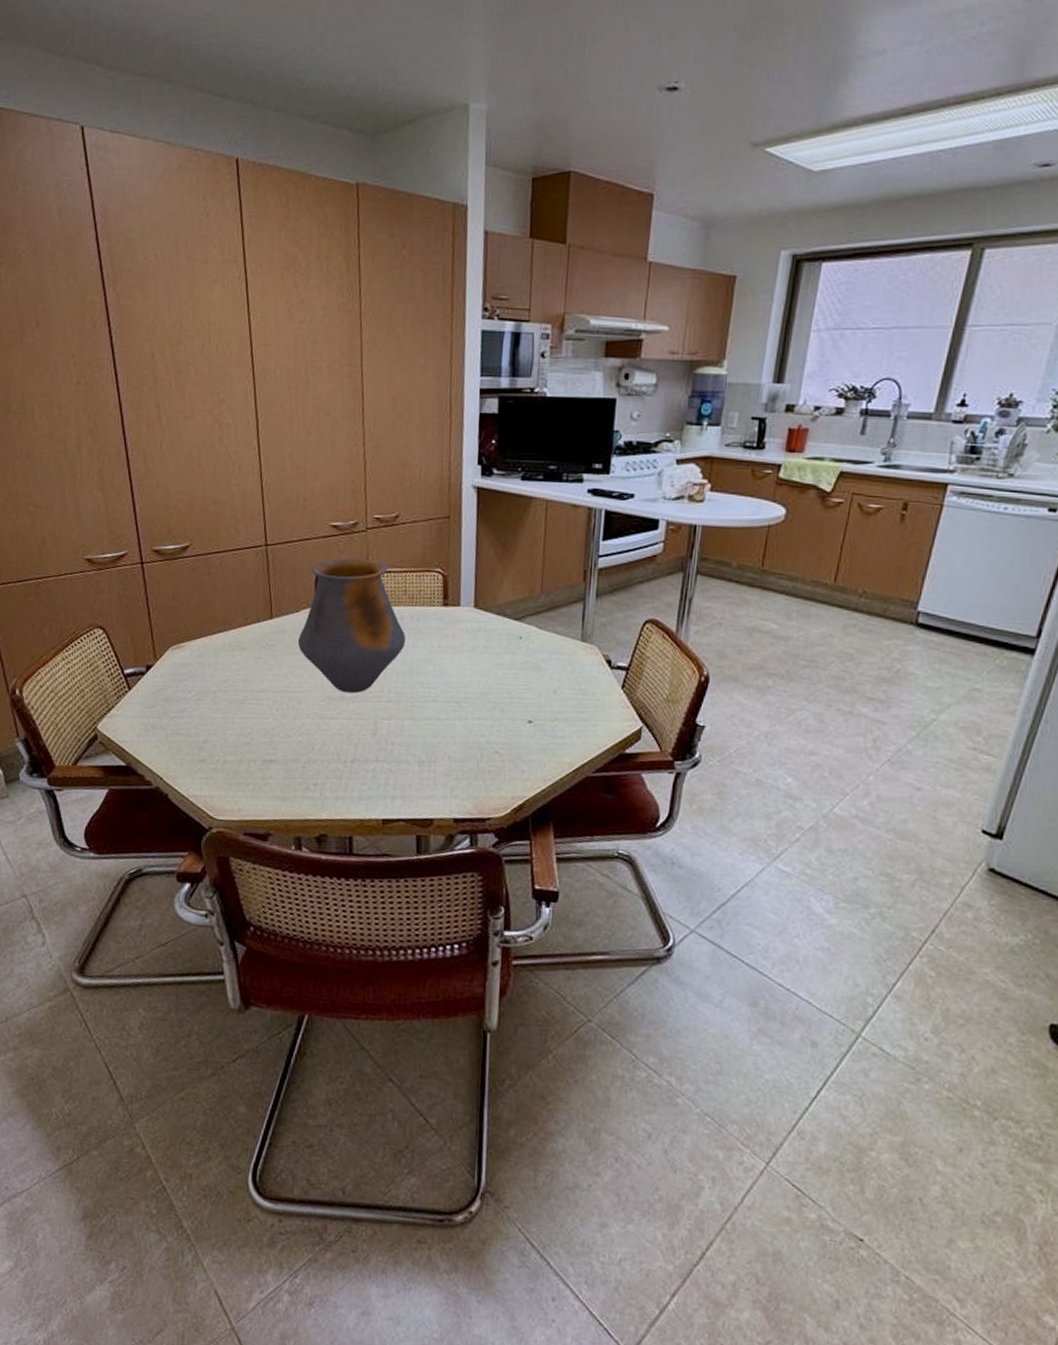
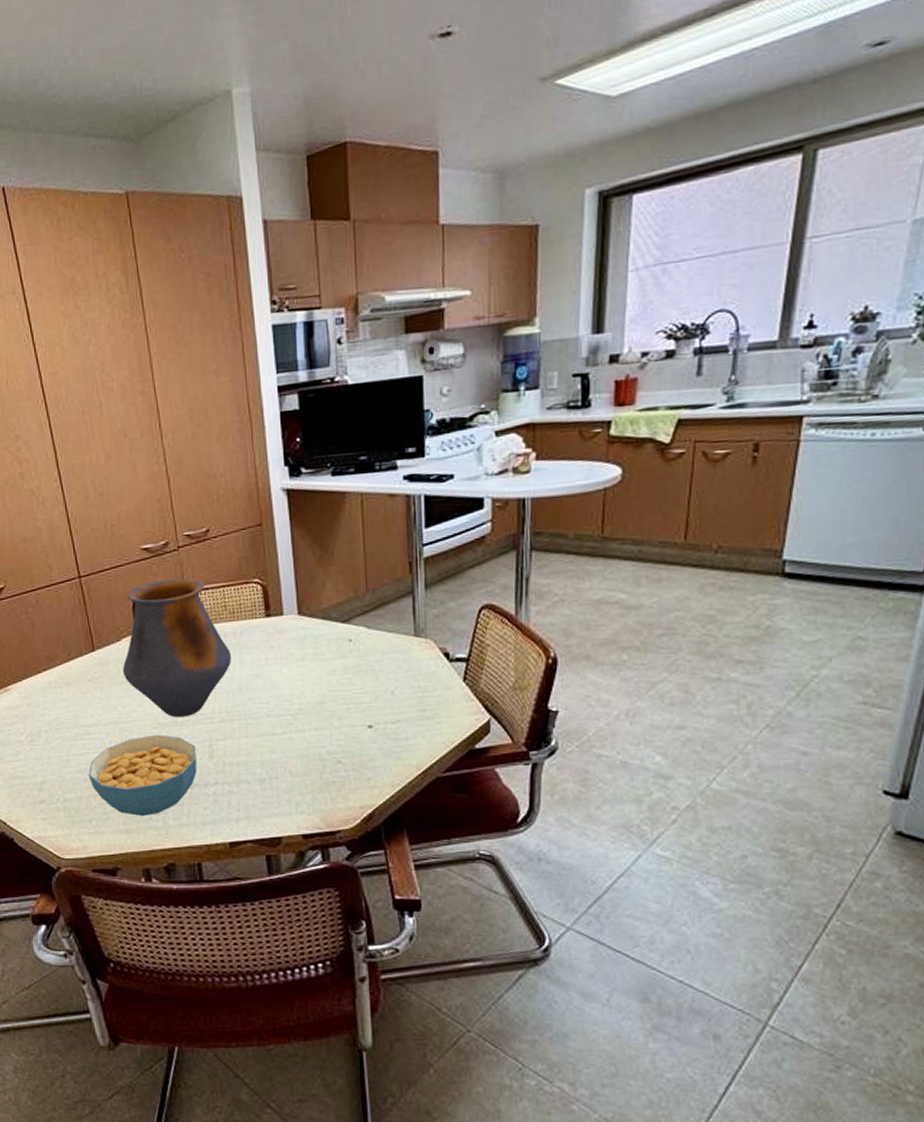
cereal bowl: none [251,706,361,785] -> present [88,734,197,816]

